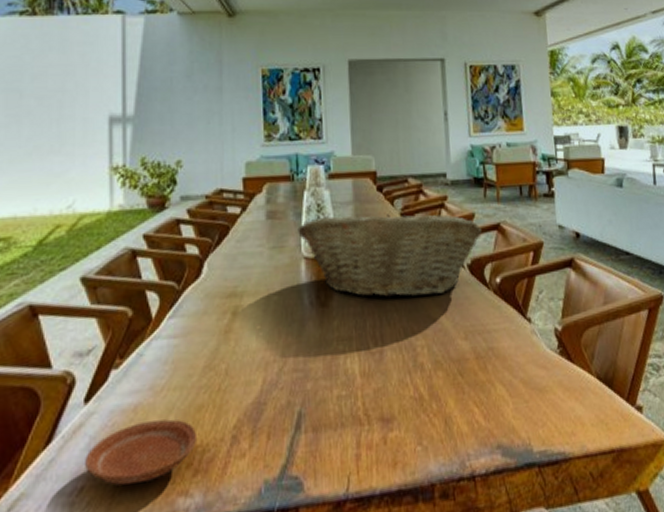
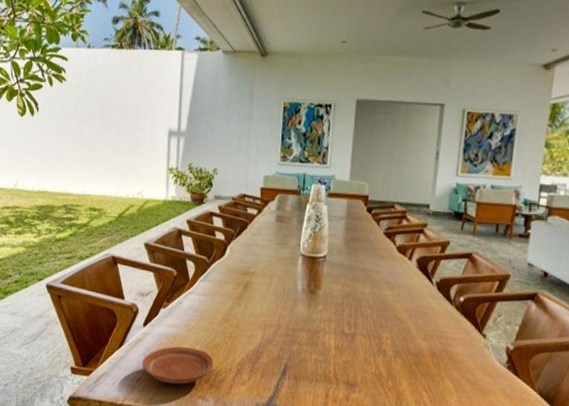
fruit basket: present [297,214,482,298] -> none [299,226,454,301]

